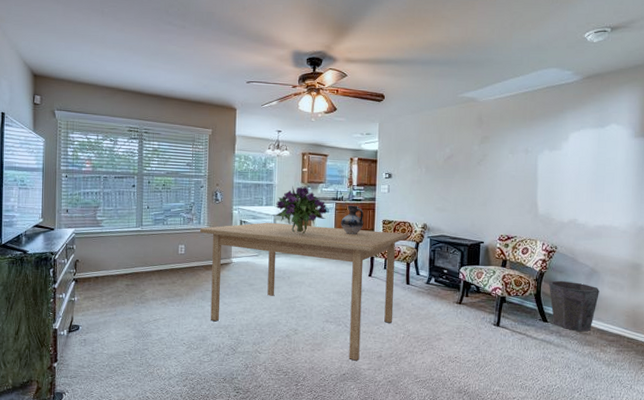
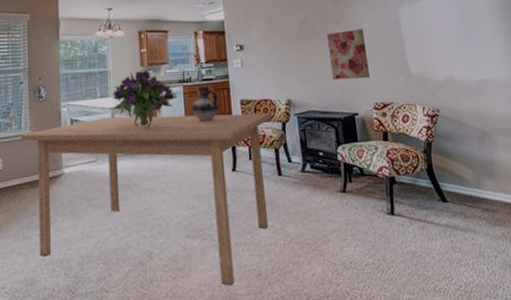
wall art: none [466,169,502,214] -> present [327,29,370,80]
waste bin: present [549,280,599,332] -> none [439,148,498,209]

